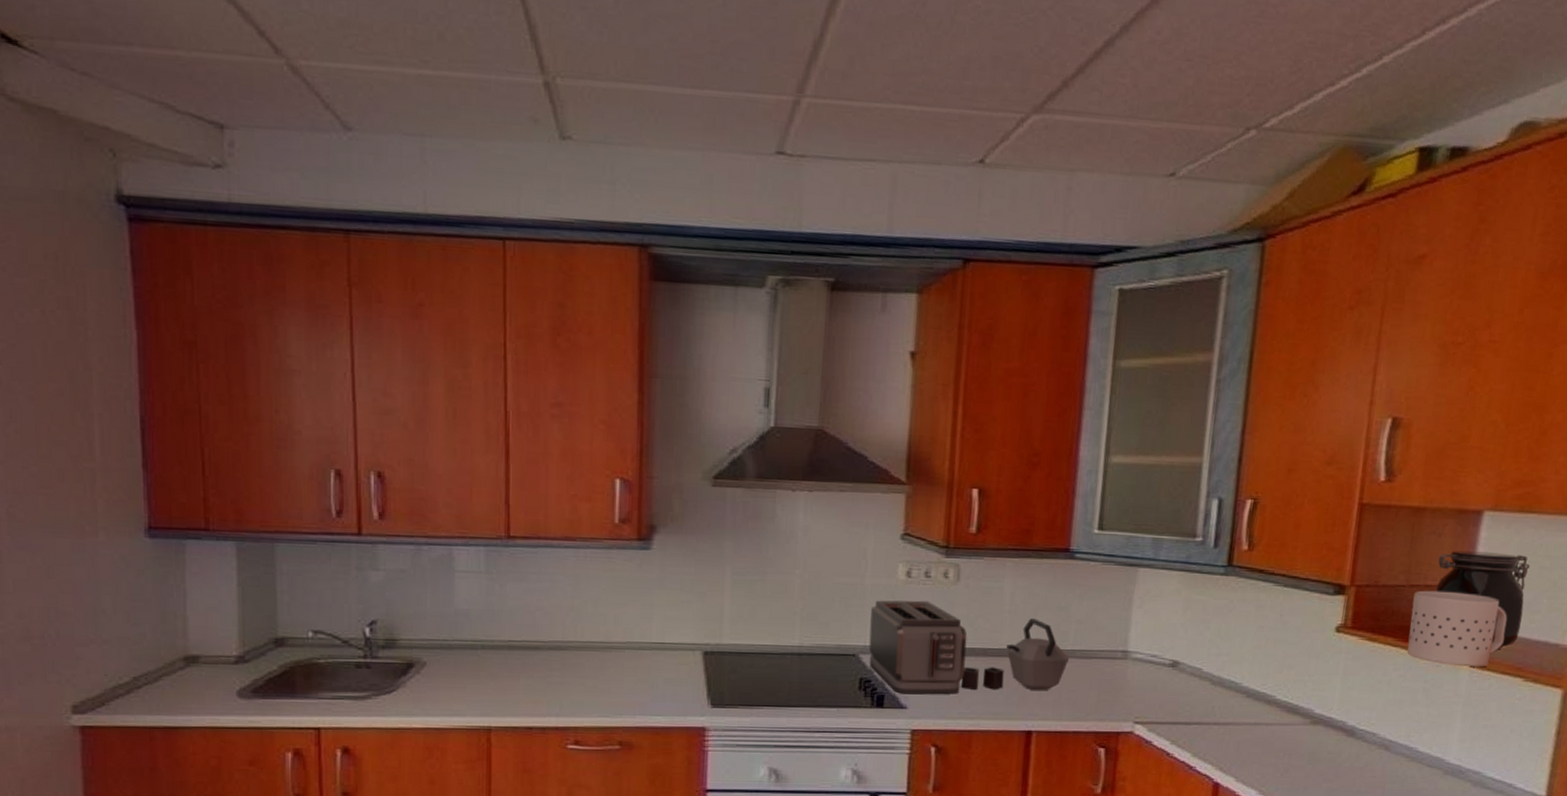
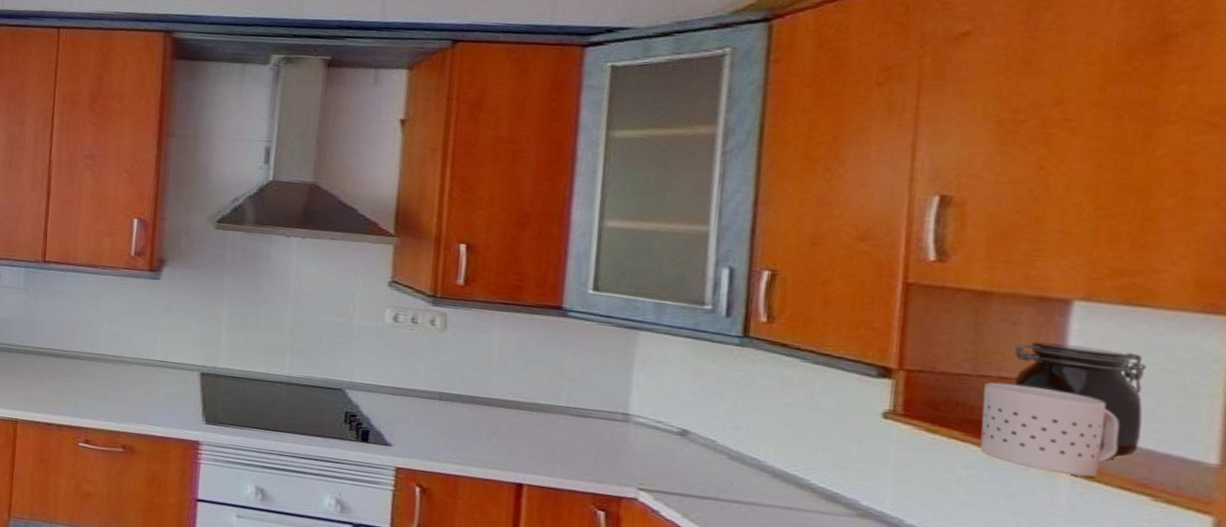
toaster: present [868,600,967,695] -> none [354,340,454,438]
kettle: present [961,618,1070,690] -> none [448,371,564,445]

